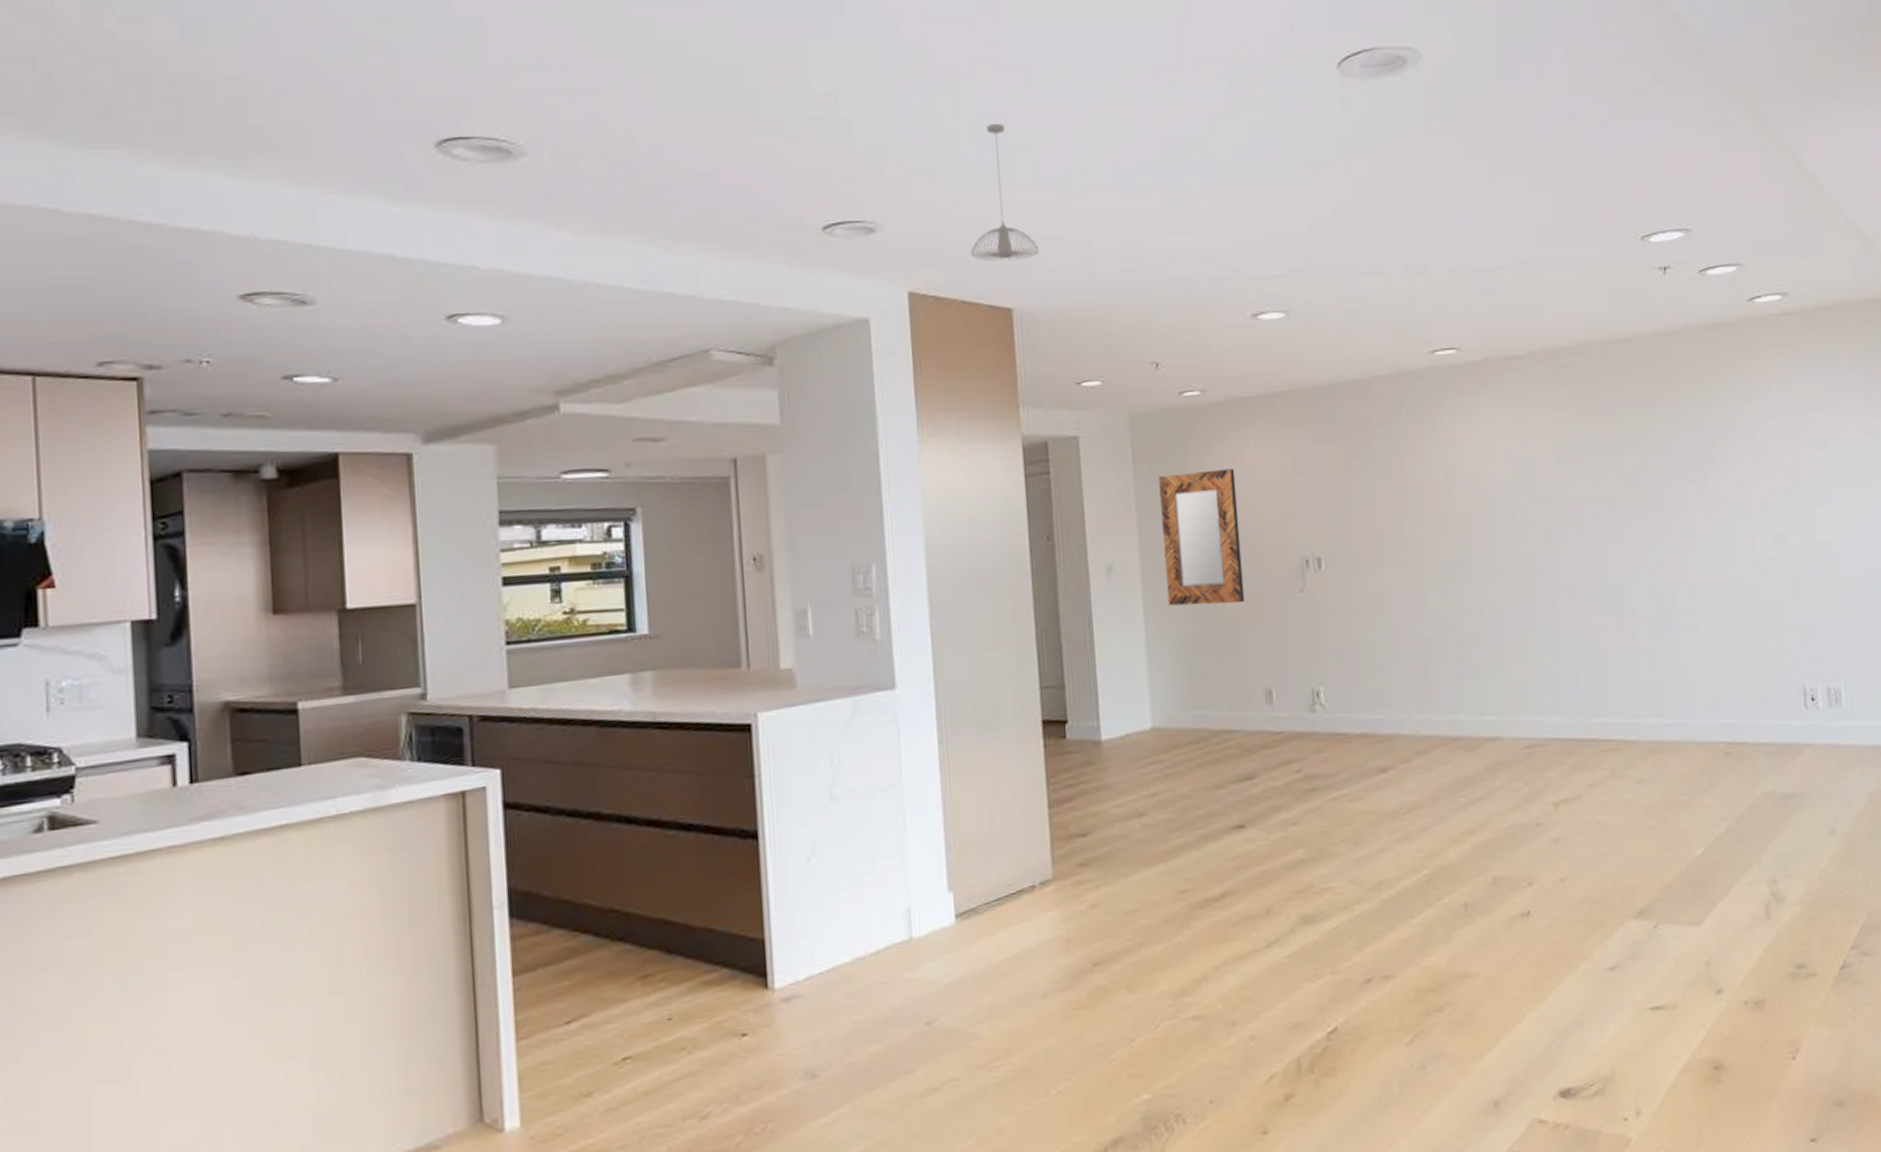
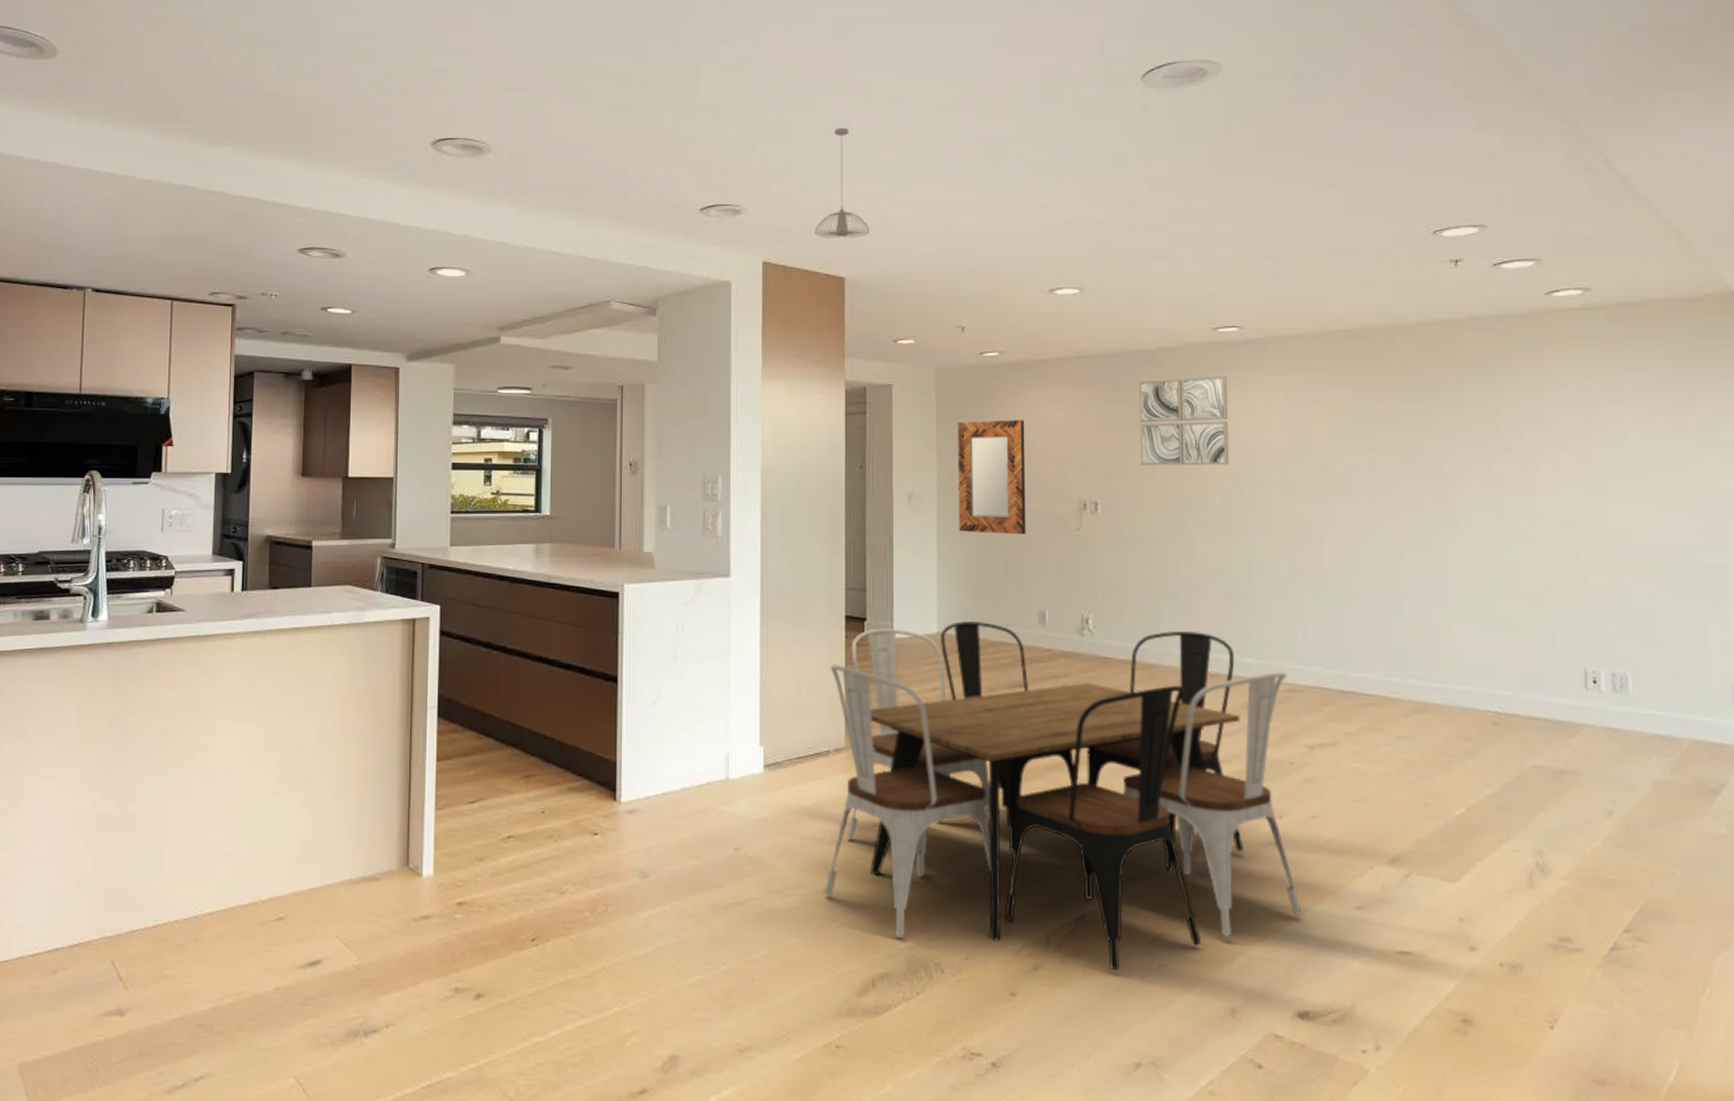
dining table: none [1028,692,1558,1093] -> present [825,621,1302,971]
wall art: none [1357,405,1456,512] -> present [1139,376,1229,466]

